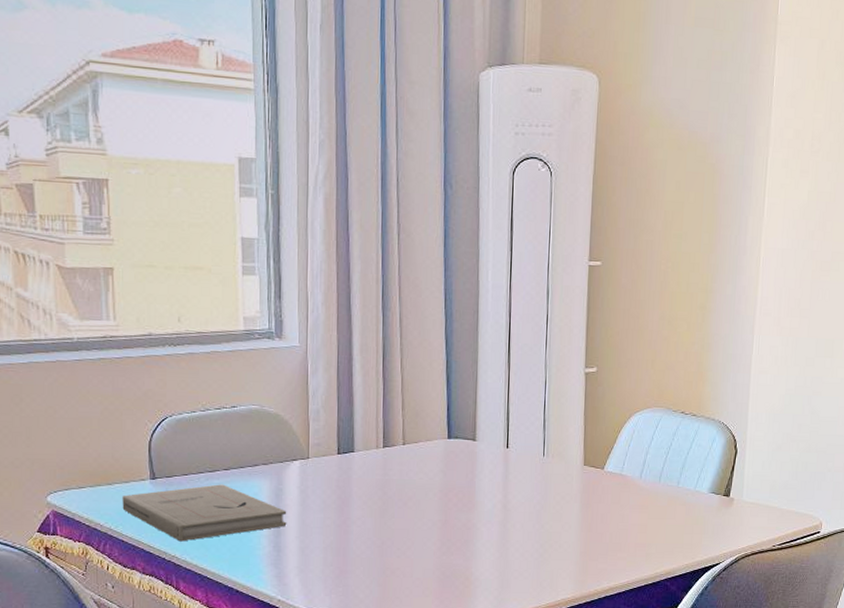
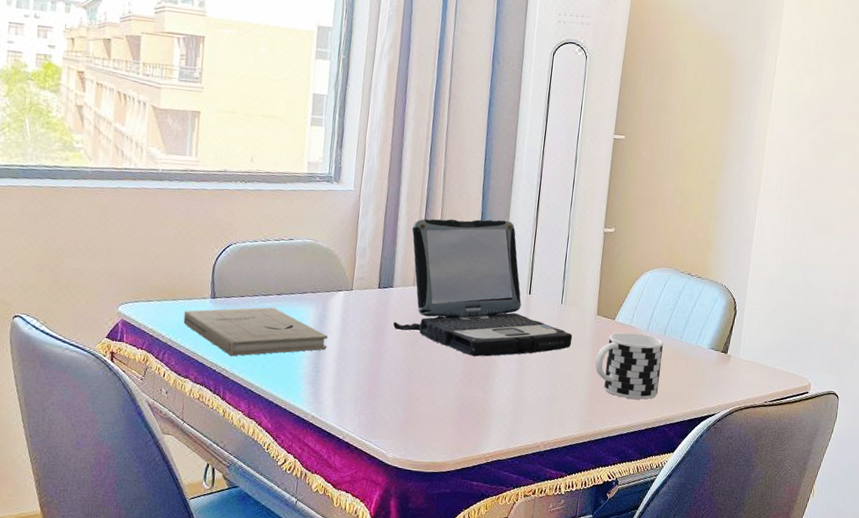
laptop: none [358,367,559,521] -> present [393,218,573,357]
cup: none [586,481,659,554] -> present [595,332,663,400]

